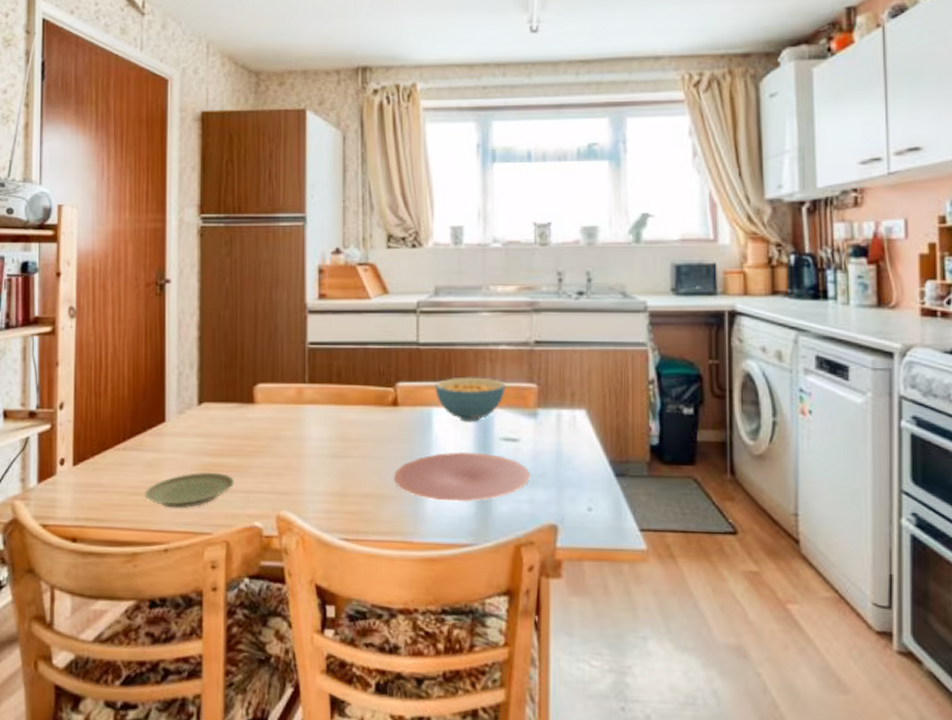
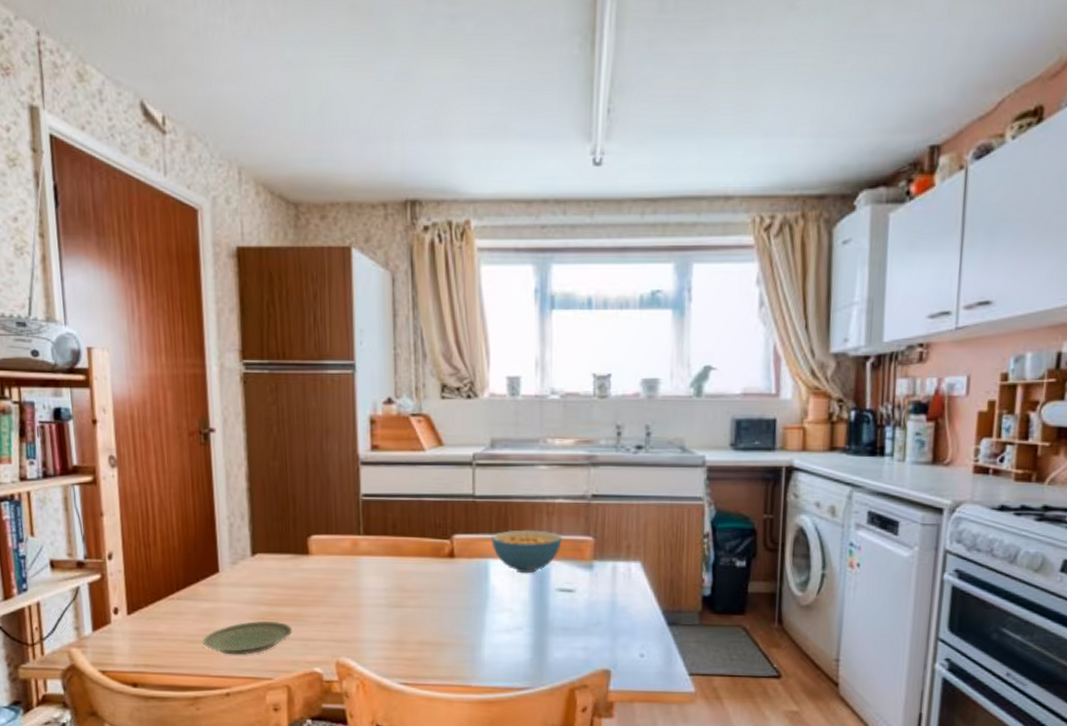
plate: present [393,452,531,502] -> none [450,602,586,649]

